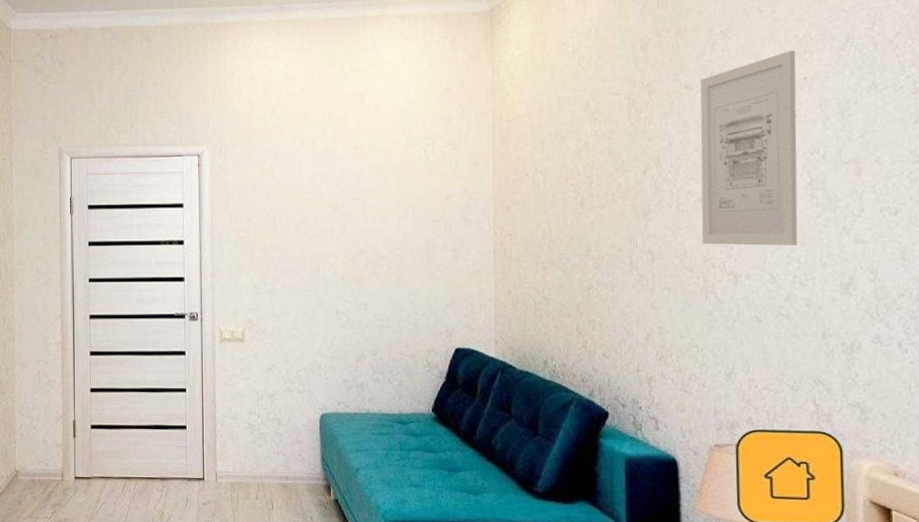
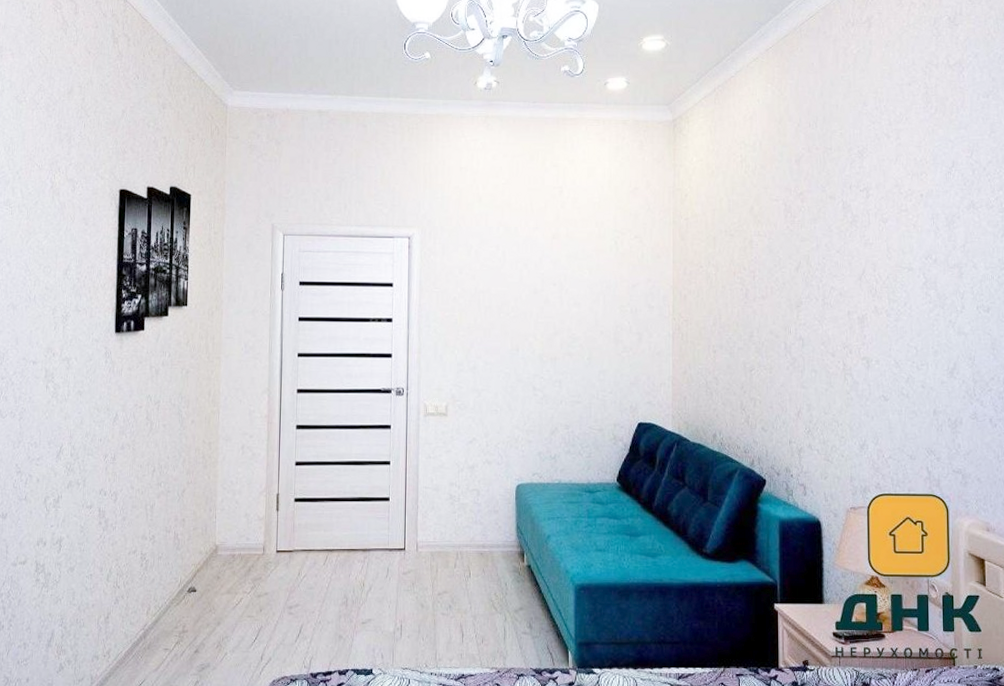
wall art: present [700,50,798,246] -> none [841,171,916,335]

